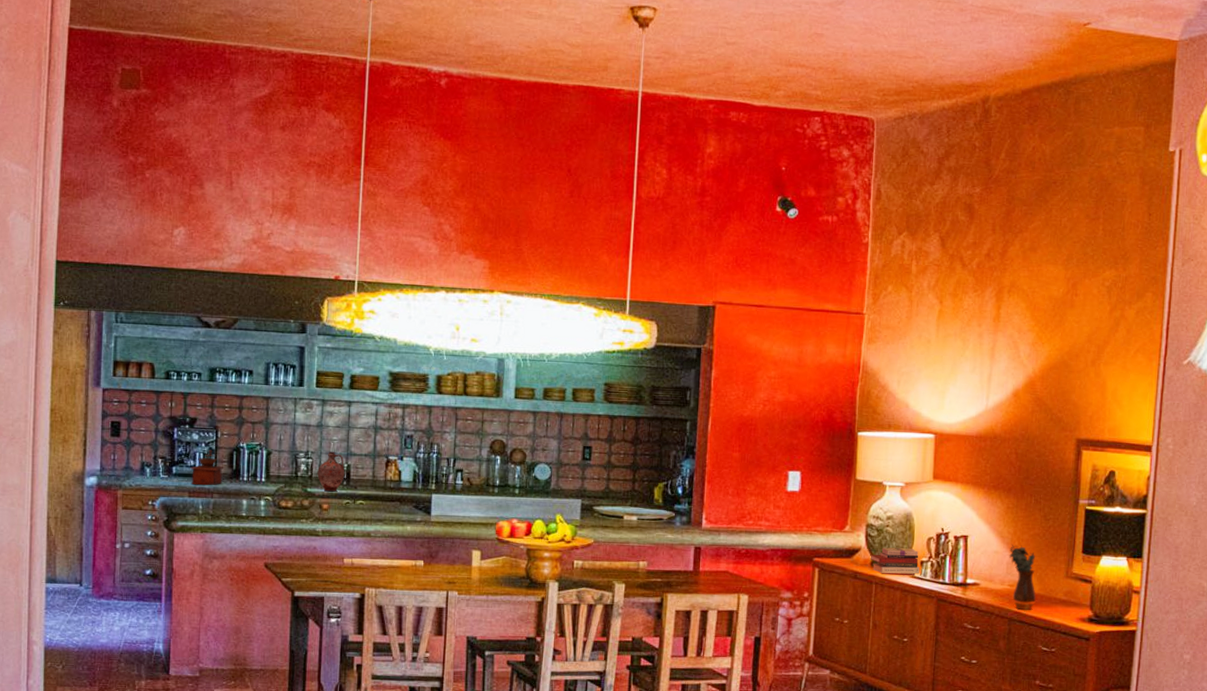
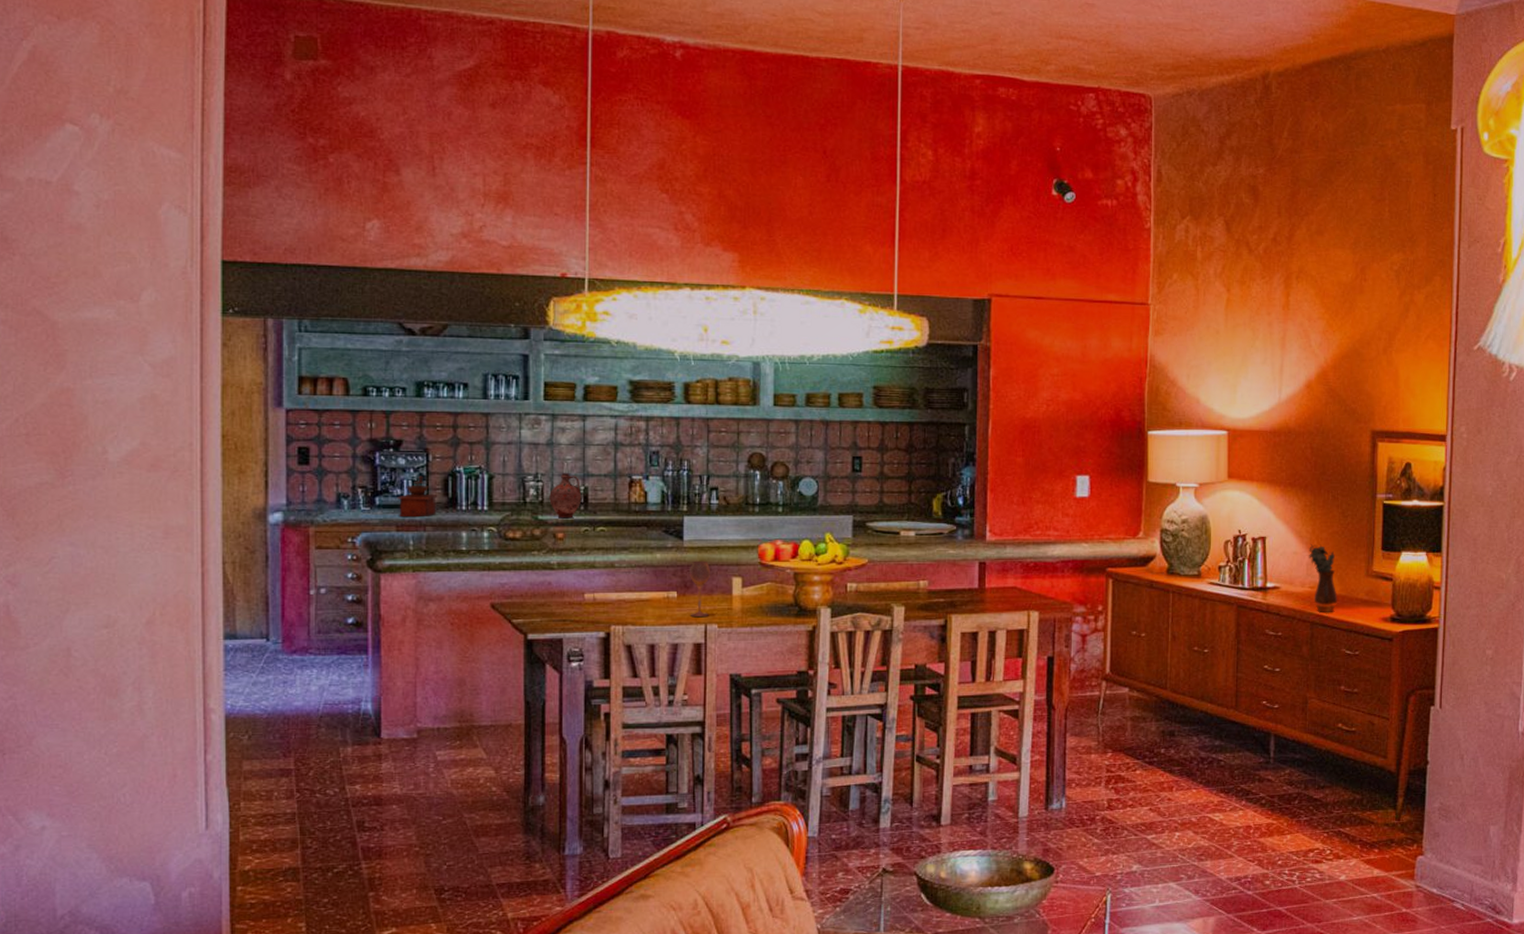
wineglass: none [435,534,453,585] -> present [690,560,710,618]
books: present [870,547,920,576] -> none [1166,553,1218,583]

